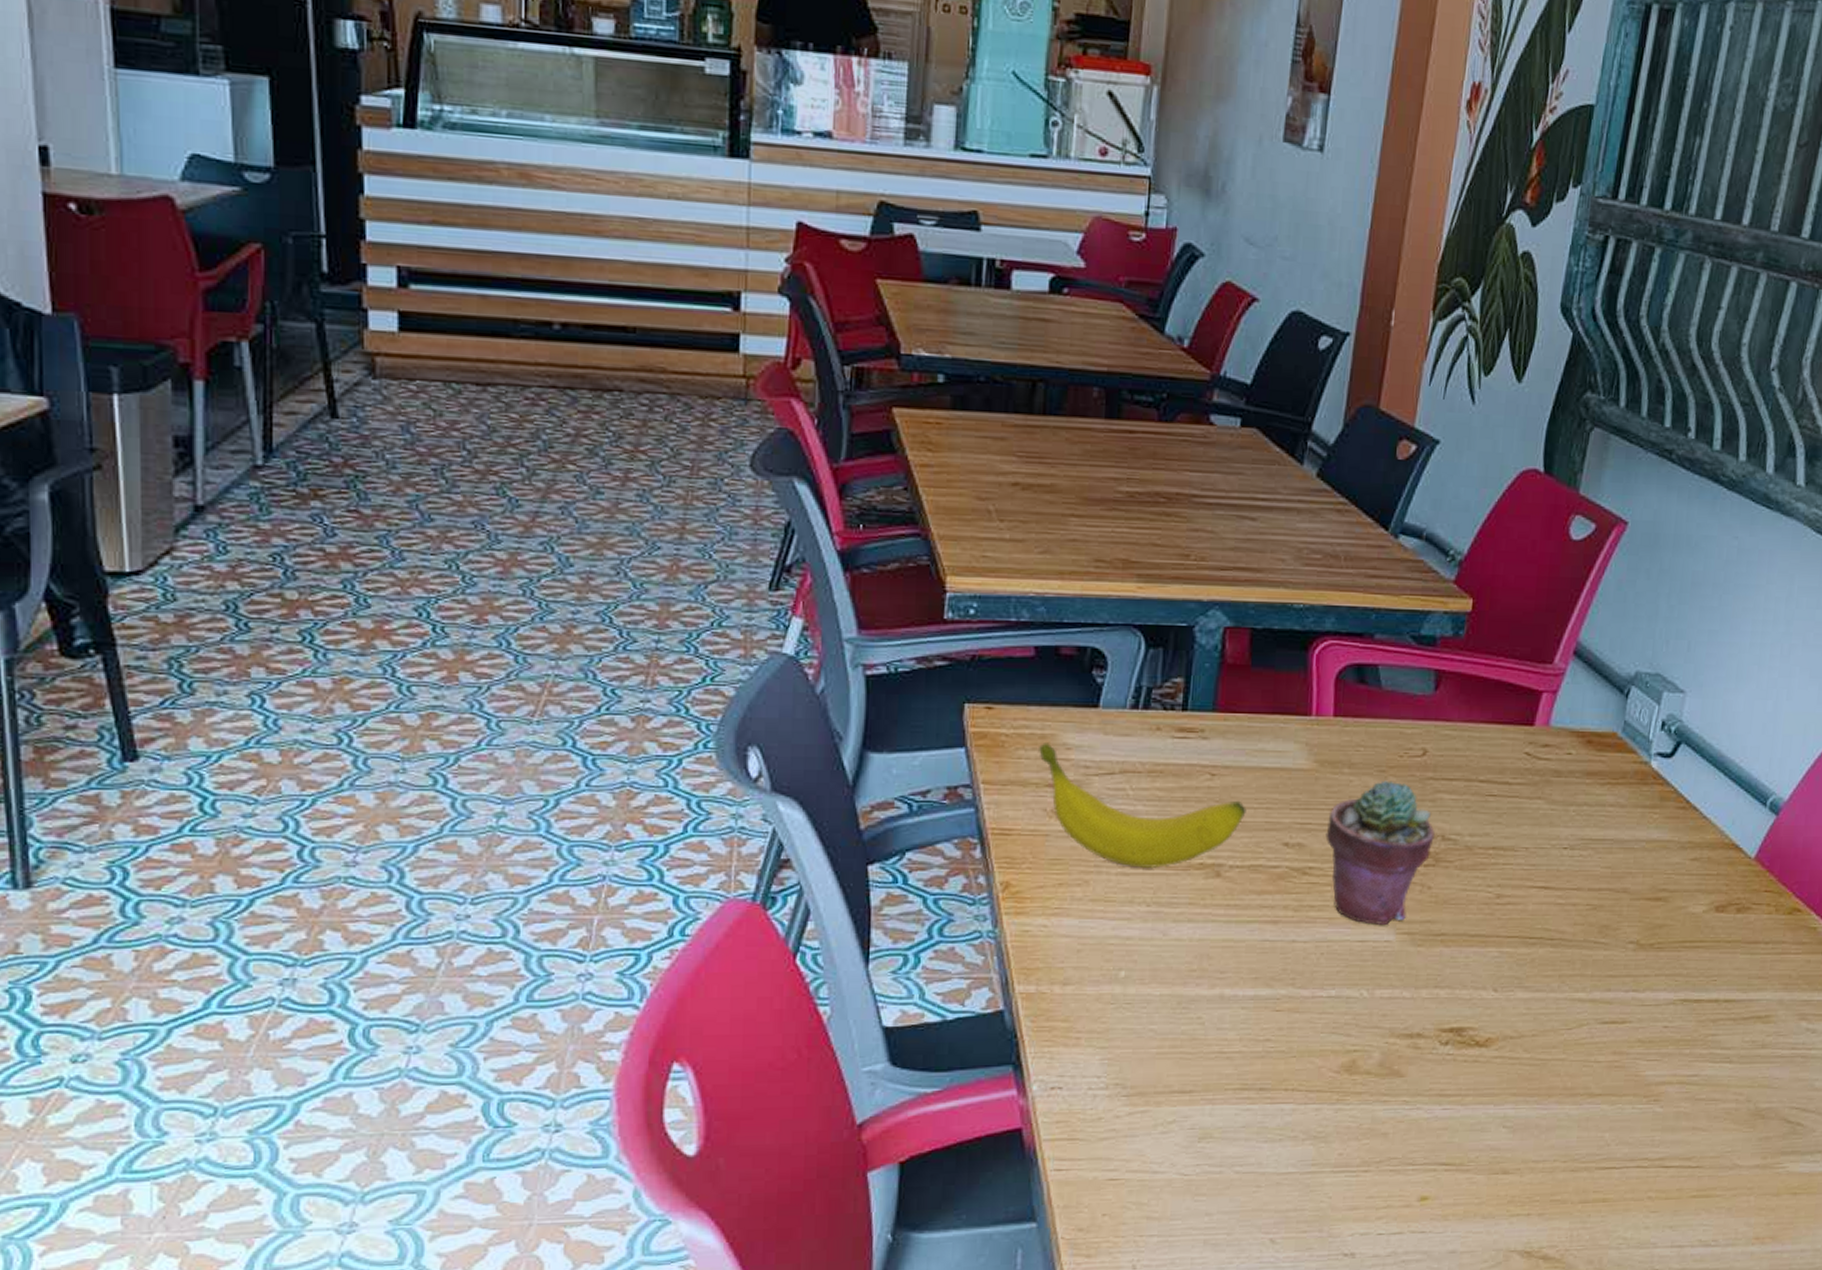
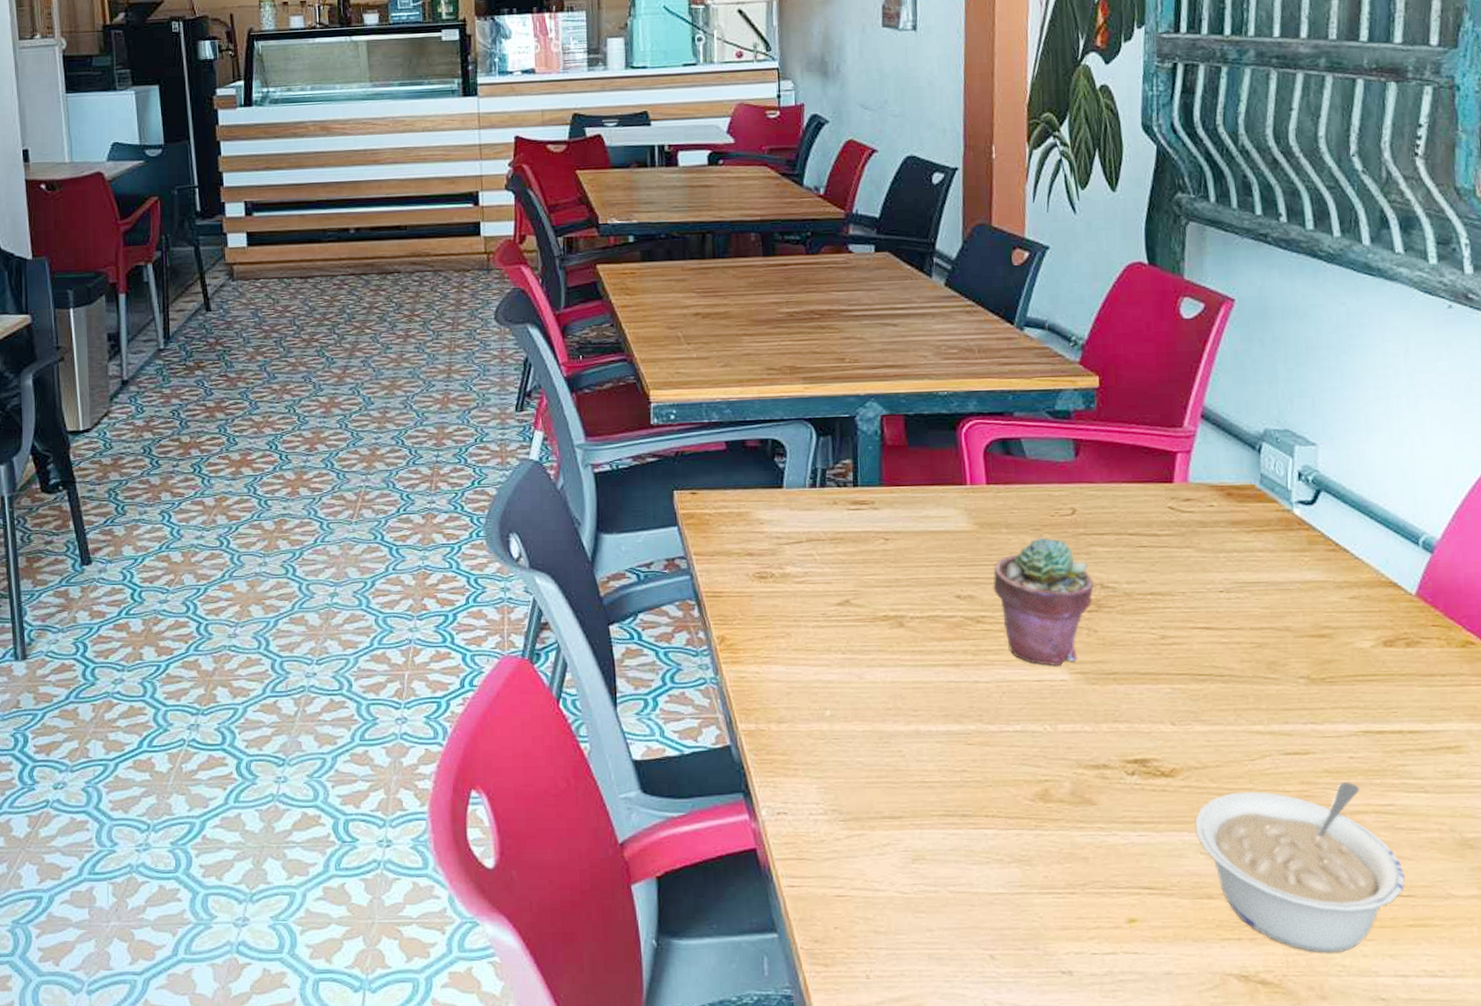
banana: present [1039,743,1247,869] -> none [737,519,920,622]
legume: none [1501,1052,1697,1227] -> present [1195,782,1405,954]

